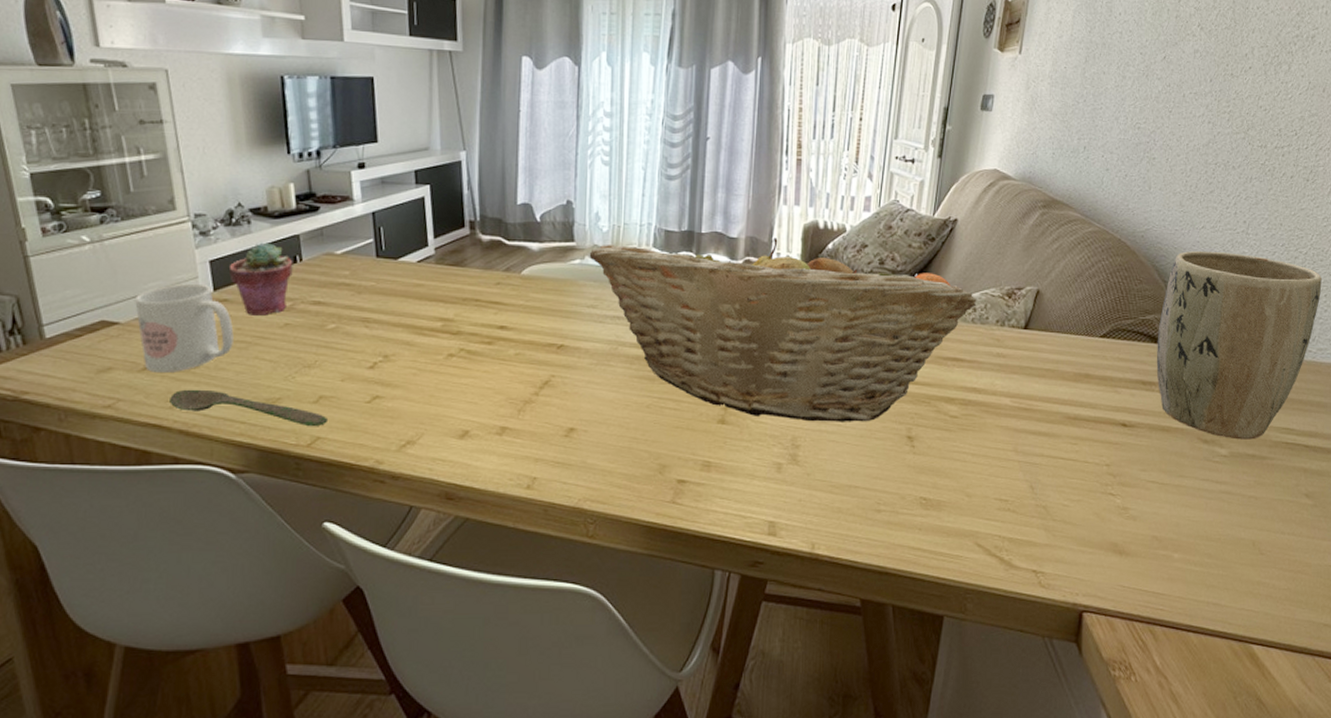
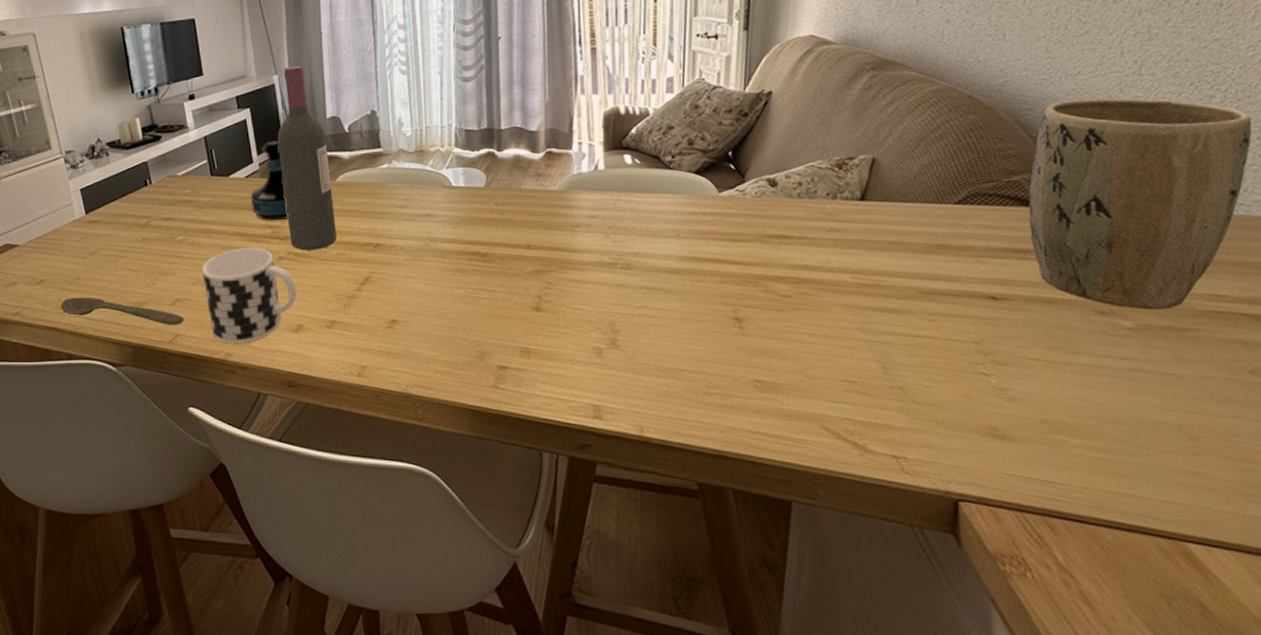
mug: present [135,283,234,372] -> none [28,209,104,284]
potted succulent: present [228,242,293,316] -> none [95,170,145,233]
cup: none [355,341,466,449] -> present [202,247,297,344]
tequila bottle: none [421,223,464,313] -> present [250,140,289,221]
wine bottle: none [459,143,517,348] -> present [277,65,337,251]
fruit basket: present [589,237,977,422] -> none [395,127,802,307]

